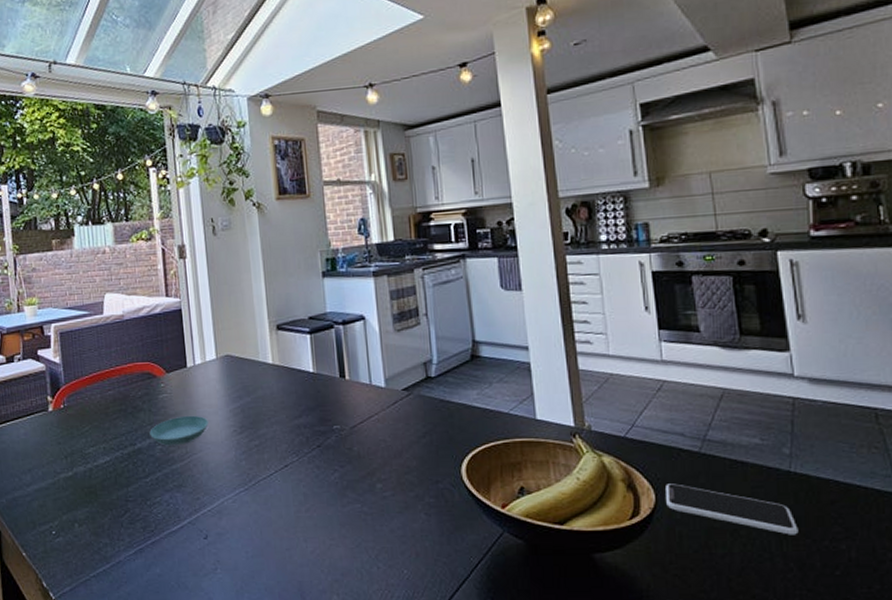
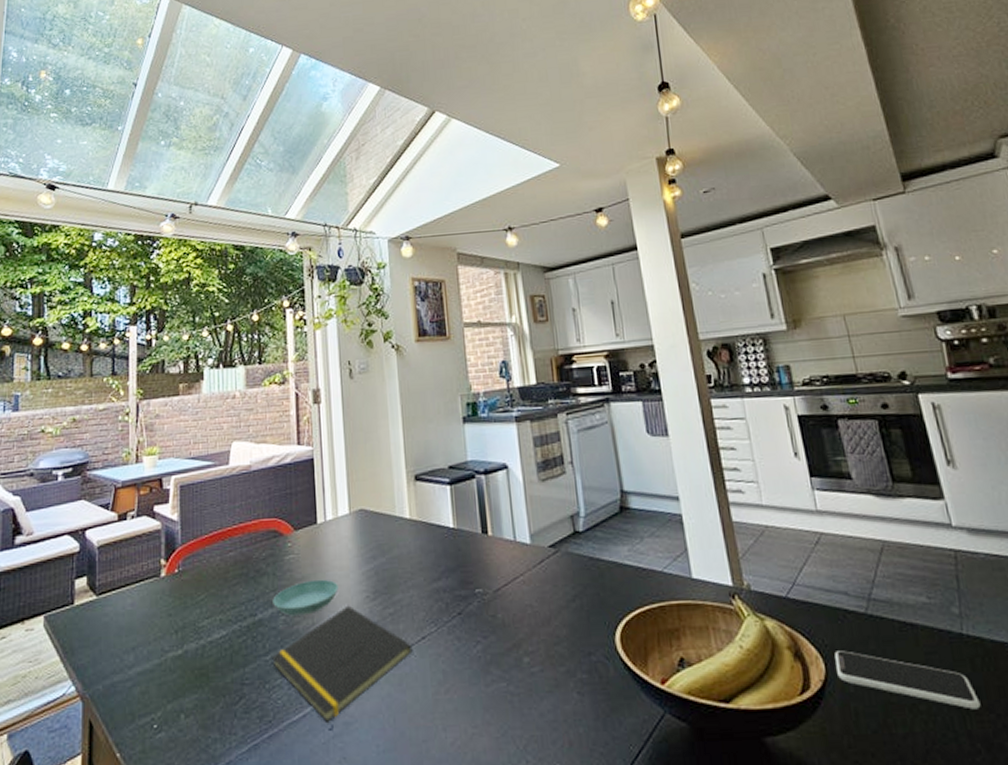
notepad: none [151,437,277,533] -> present [272,605,413,722]

